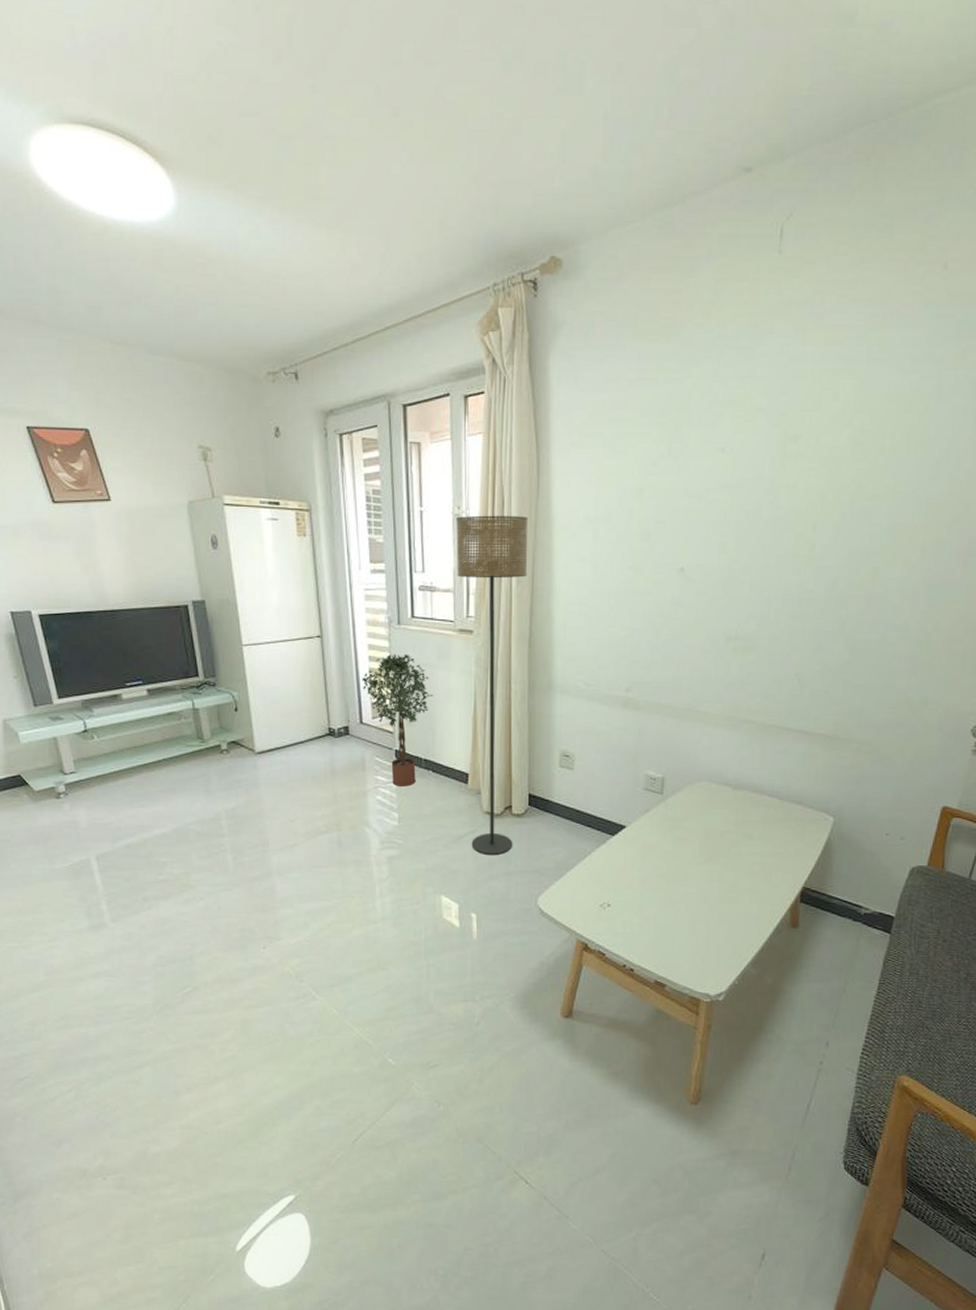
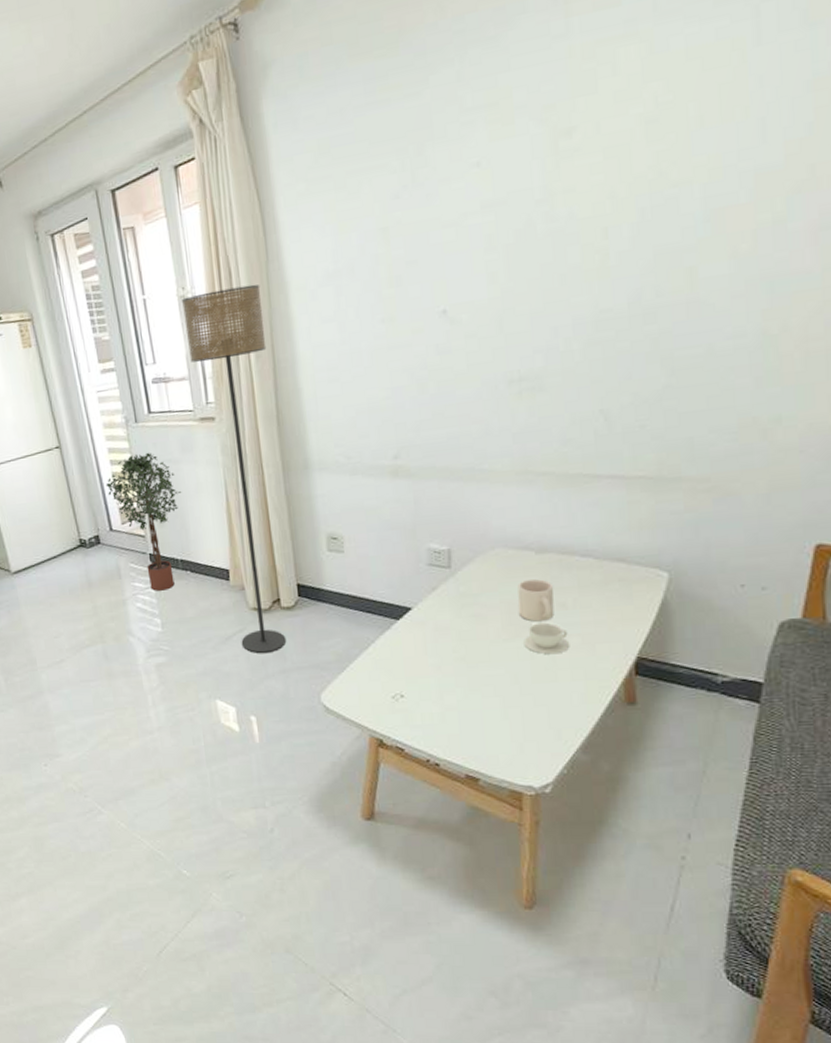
mug: none [713,811,745,849] -> present [517,578,555,622]
teacup: none [715,850,751,879] -> present [524,622,569,655]

